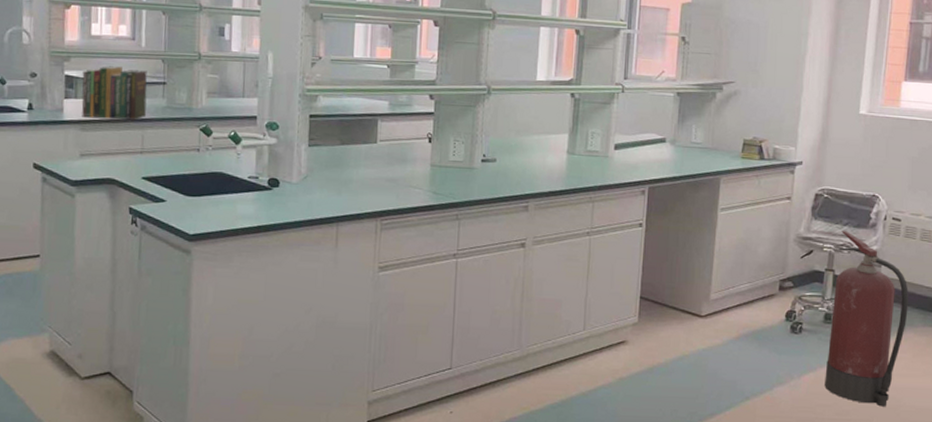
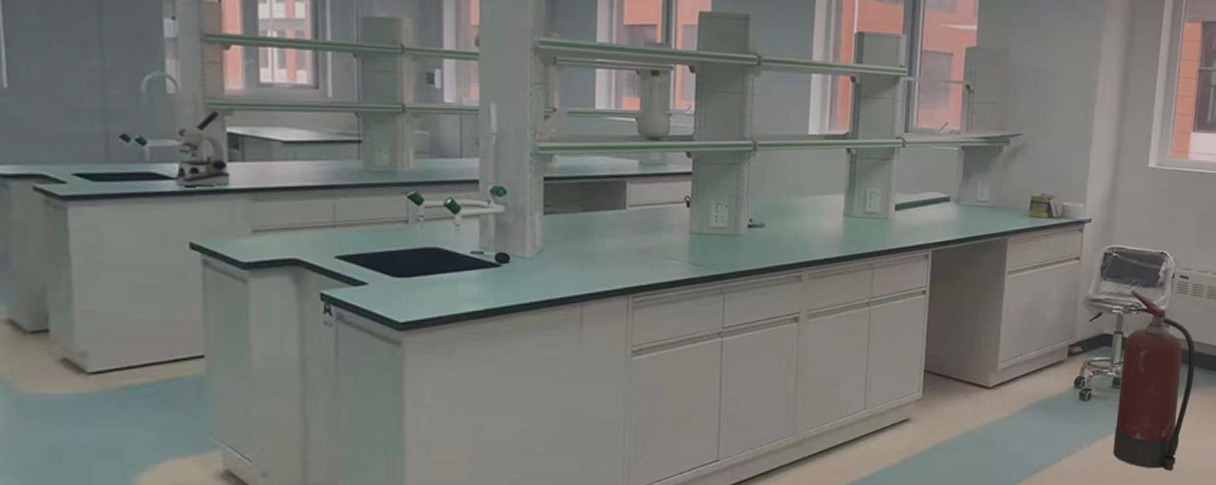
microscope: none [24,58,66,119] -> present [174,111,231,188]
books: present [81,66,147,121] -> none [250,121,338,188]
bottle: none [387,23,417,85] -> present [636,69,671,141]

